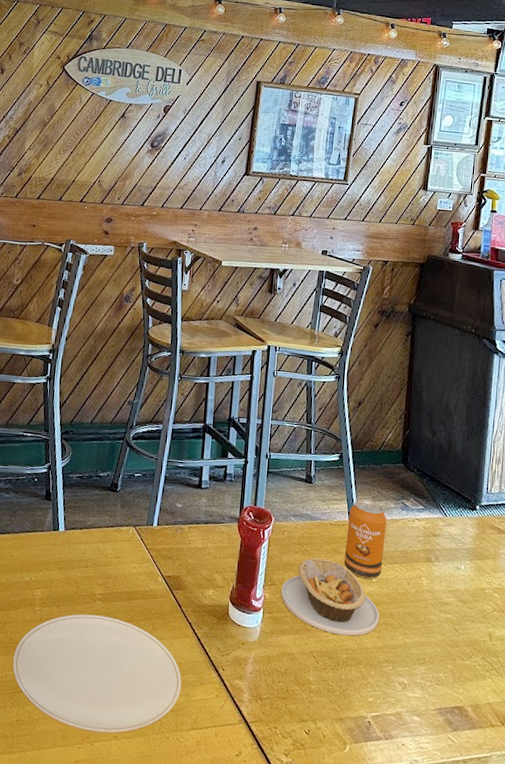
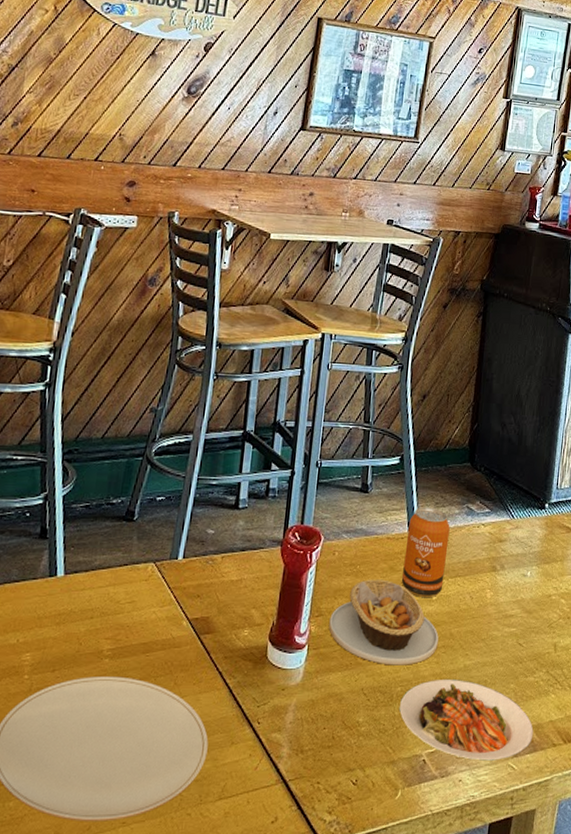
salad: none [345,652,472,732] -> present [398,678,534,761]

